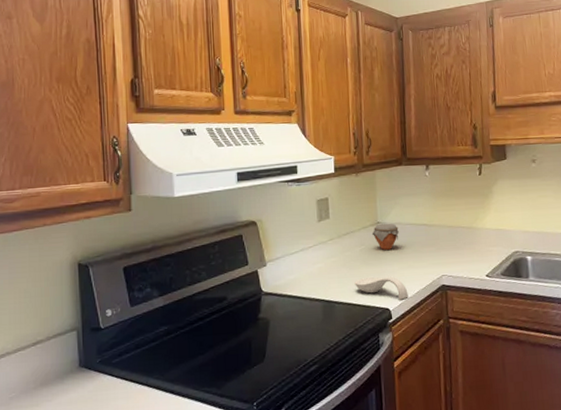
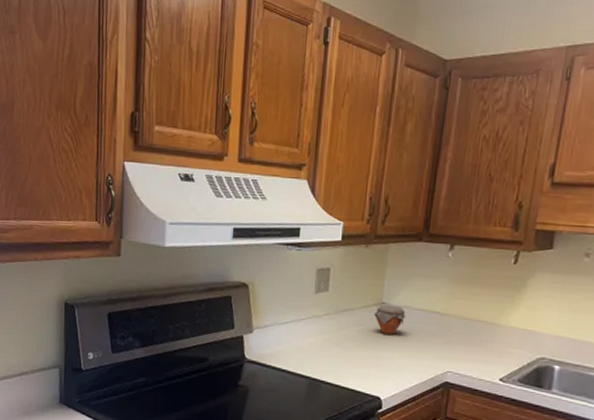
spoon rest: present [354,276,408,300] -> none [346,361,405,391]

